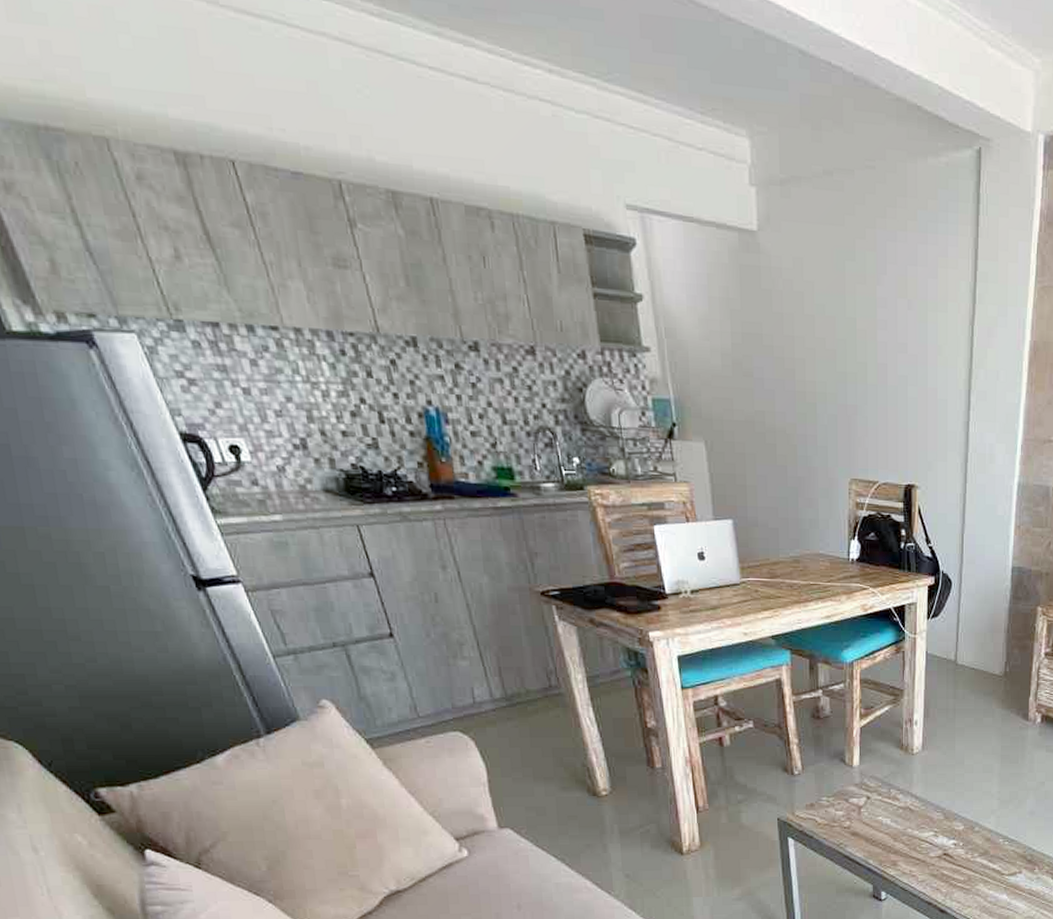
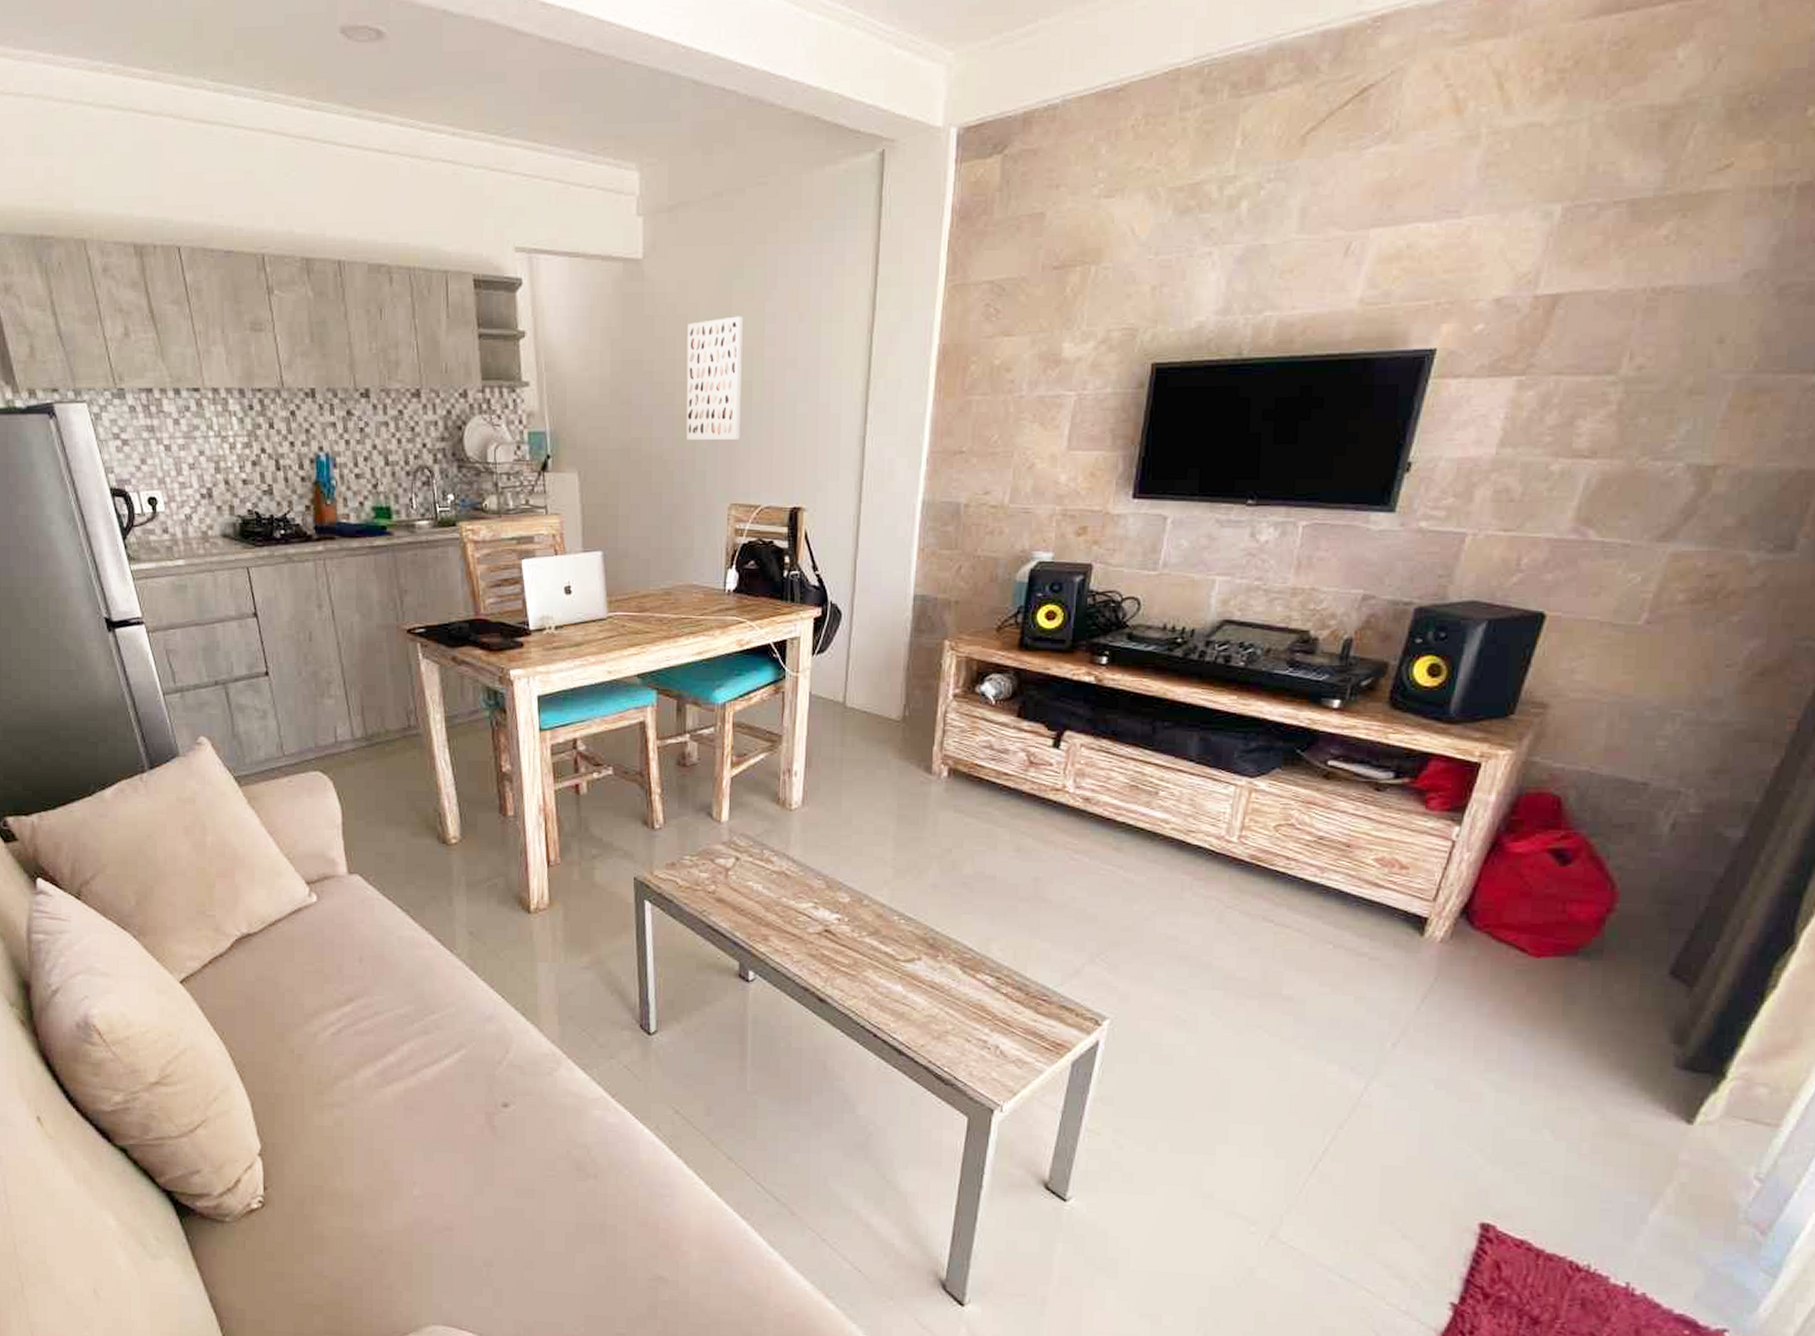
wall art: none [804,297,858,418] -> present [686,316,743,440]

